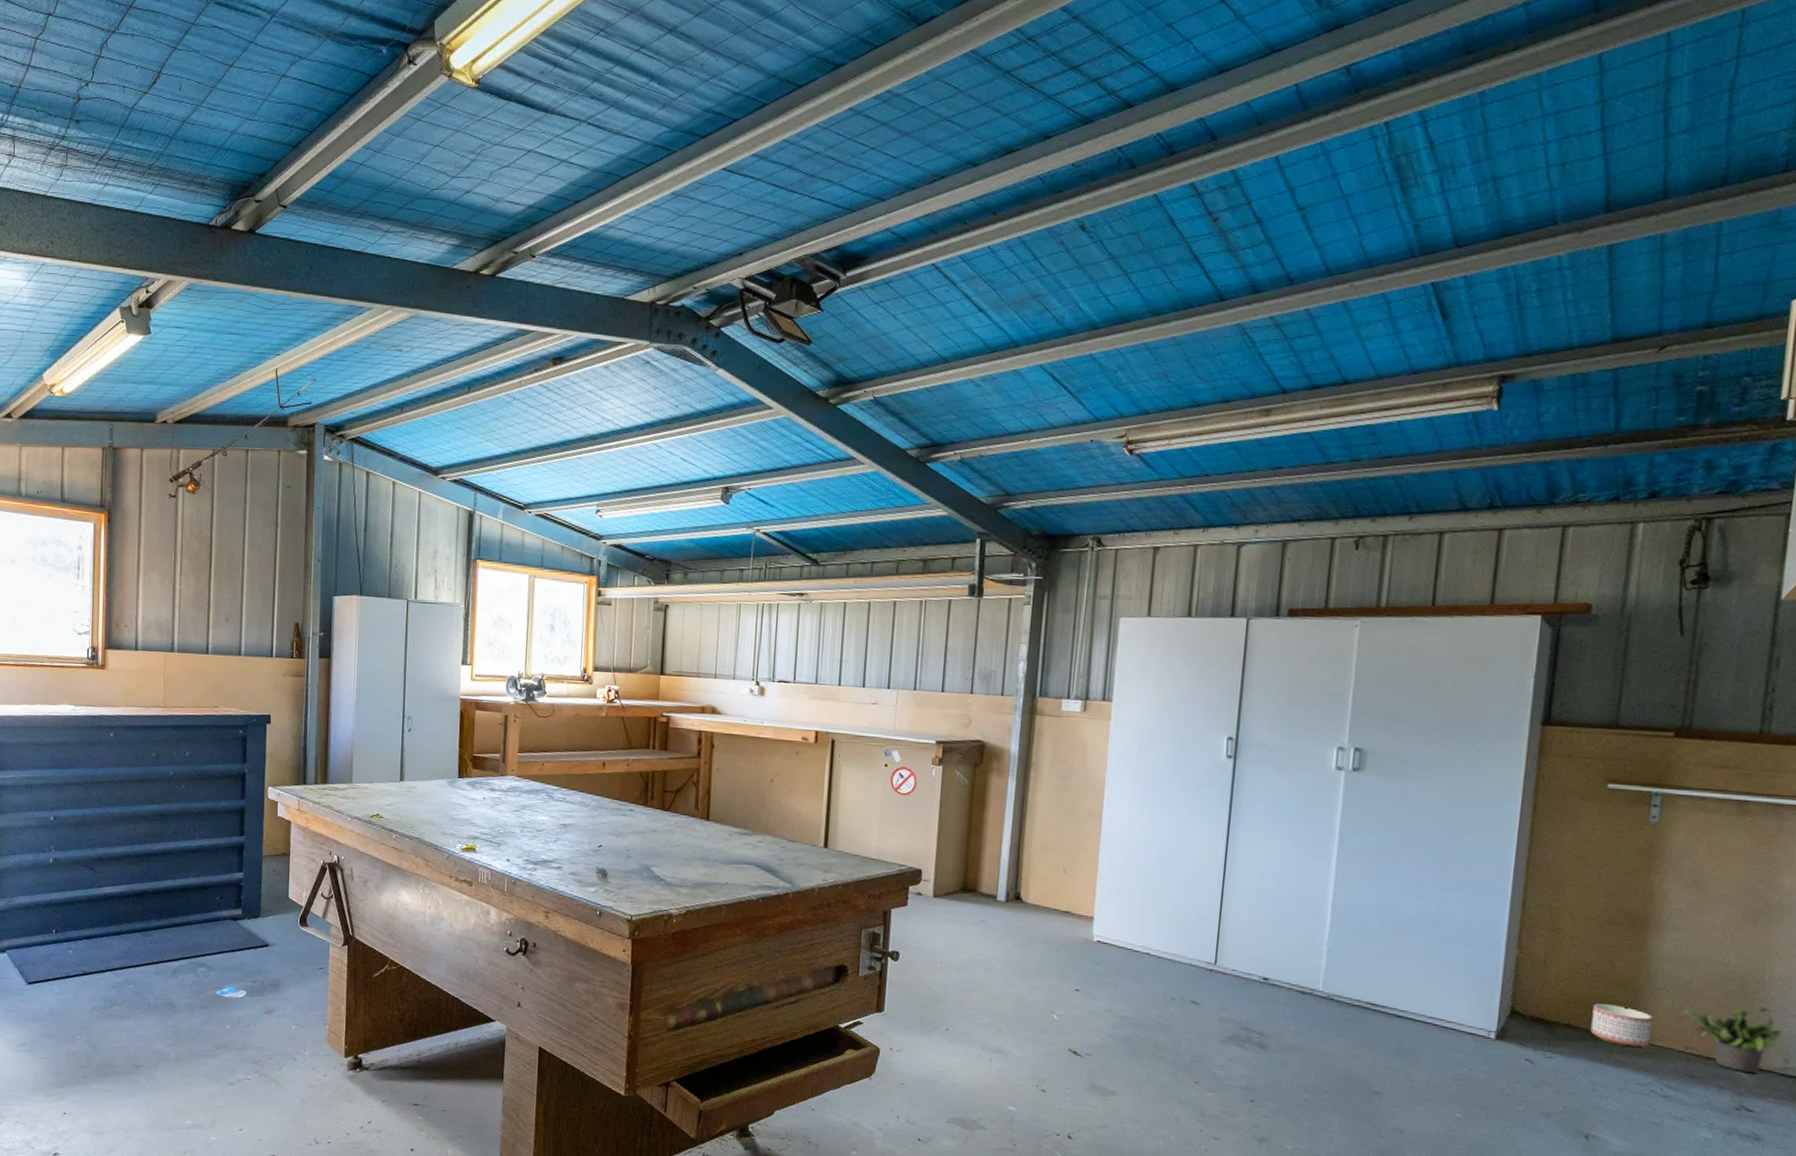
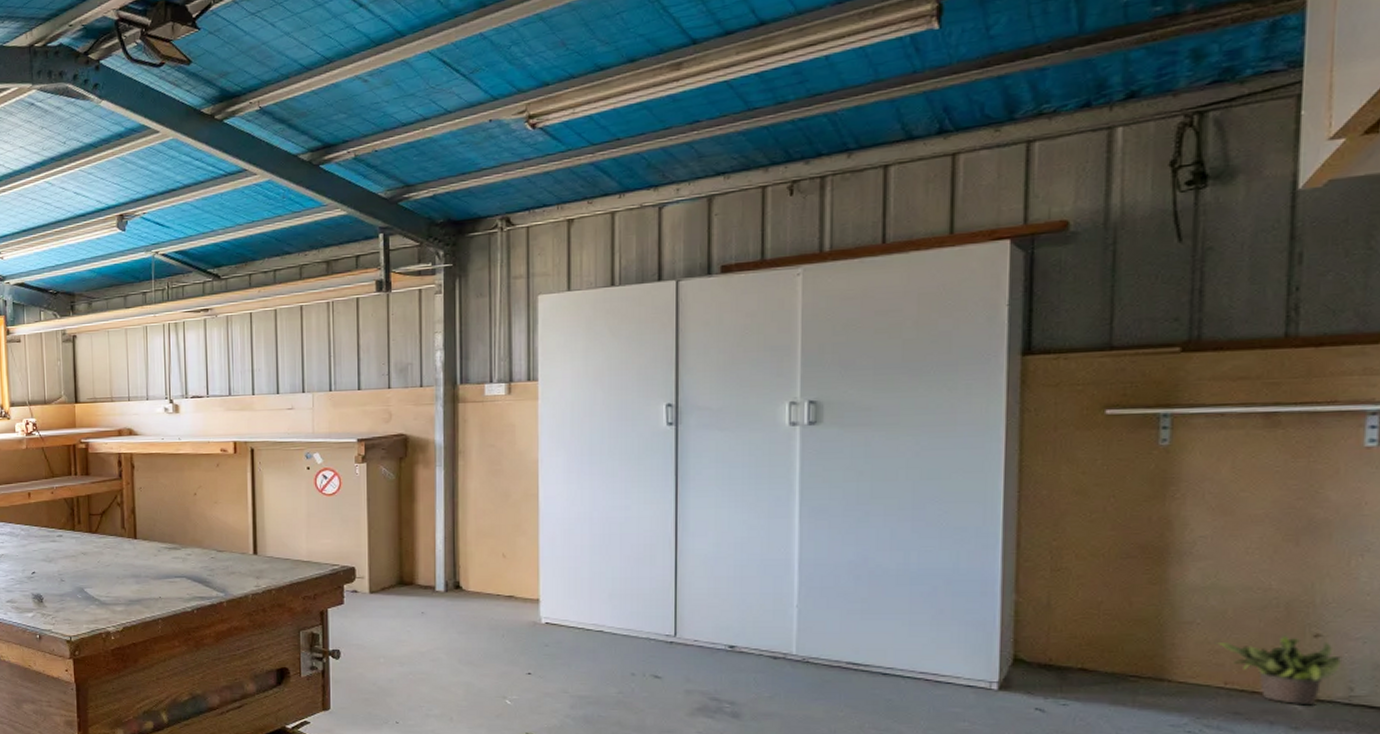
planter: present [1590,1003,1653,1048] -> none [1109,644,1183,687]

